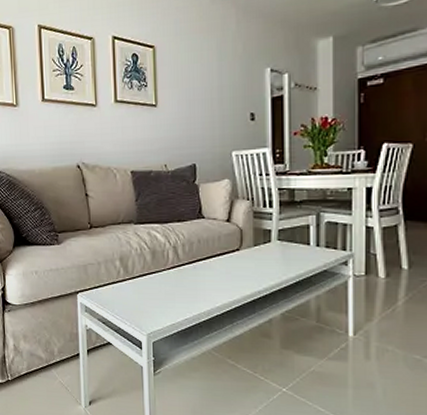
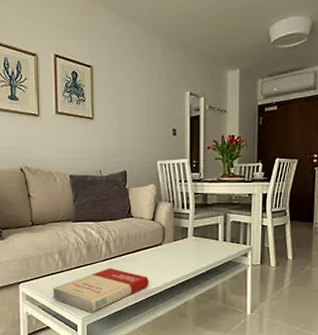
book: none [114,276,225,328] -> present [53,268,149,313]

